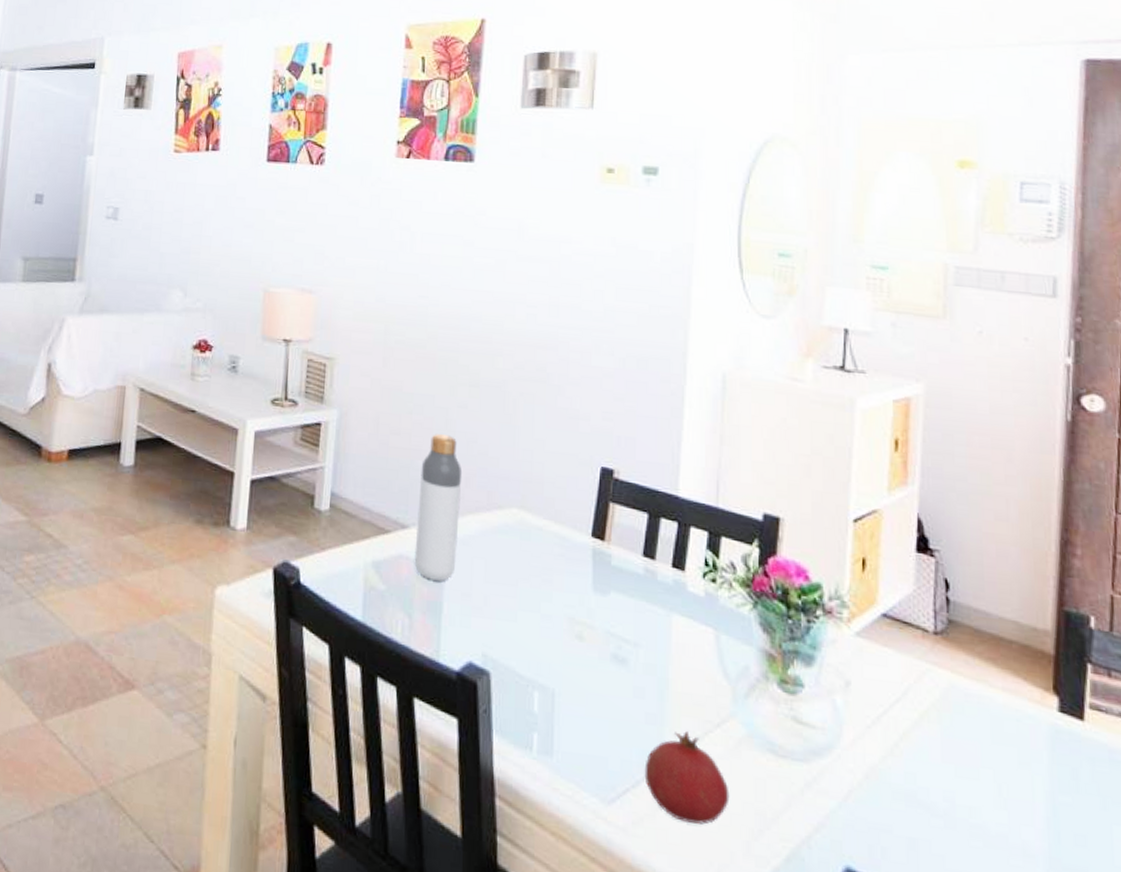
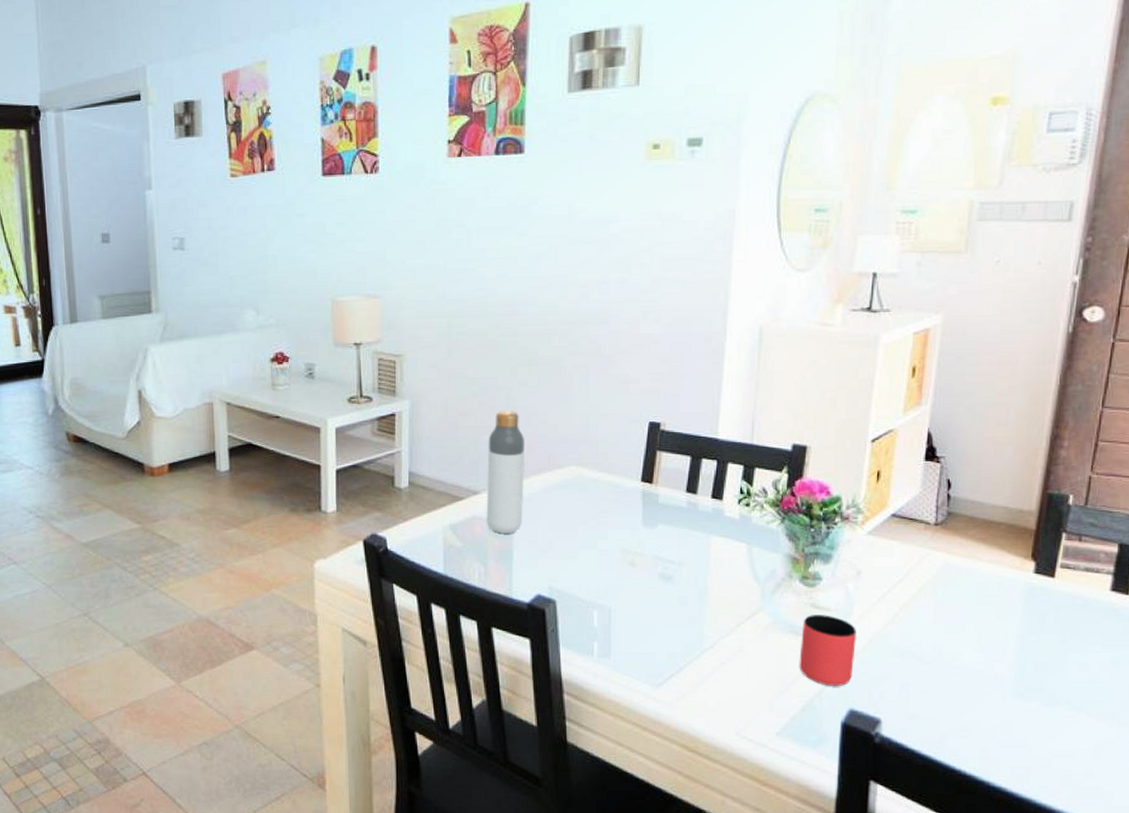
fruit: present [644,731,730,825] -> none [687,626,757,693]
cup: none [780,731,849,833] -> present [799,615,856,686]

